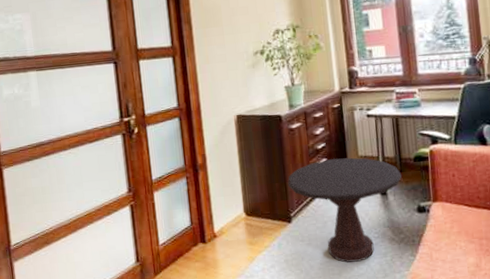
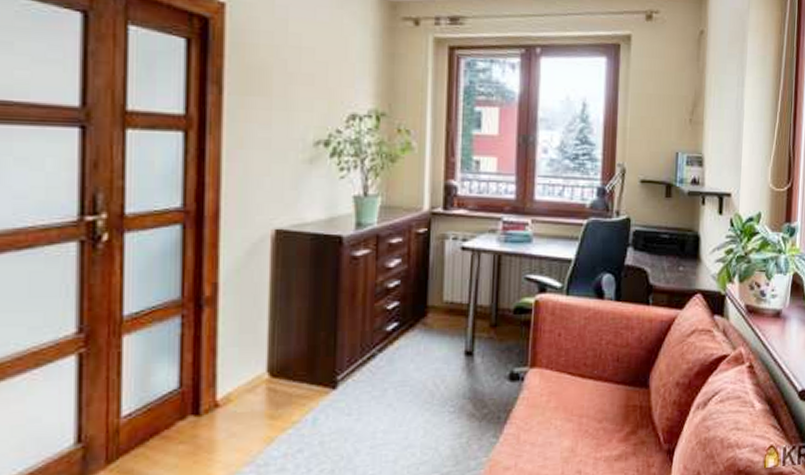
side table: present [288,157,402,263] -> none [339,303,495,446]

